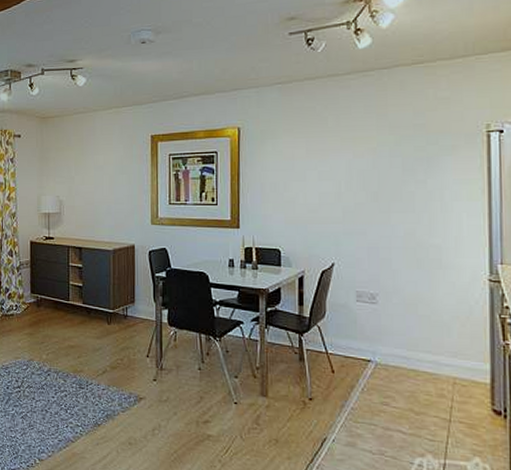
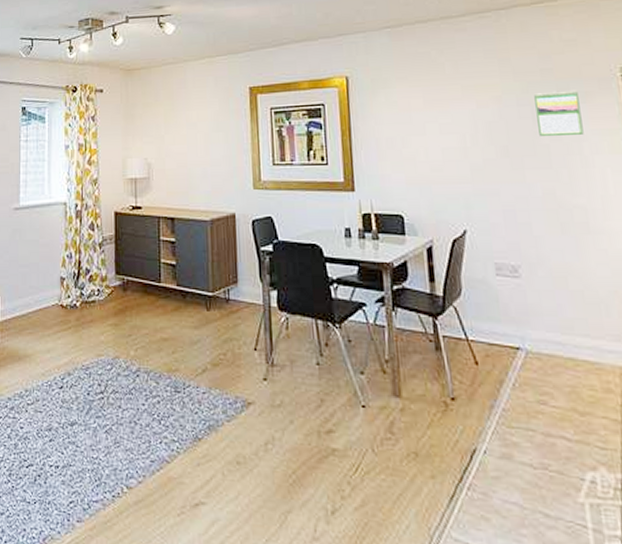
calendar: none [406,144,446,184] -> present [534,90,584,136]

